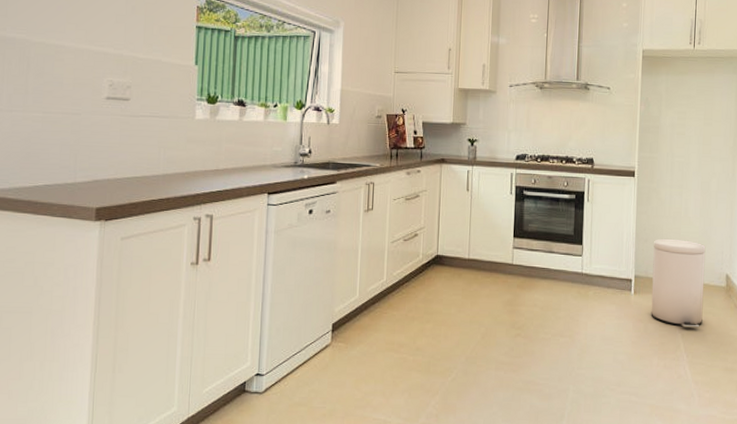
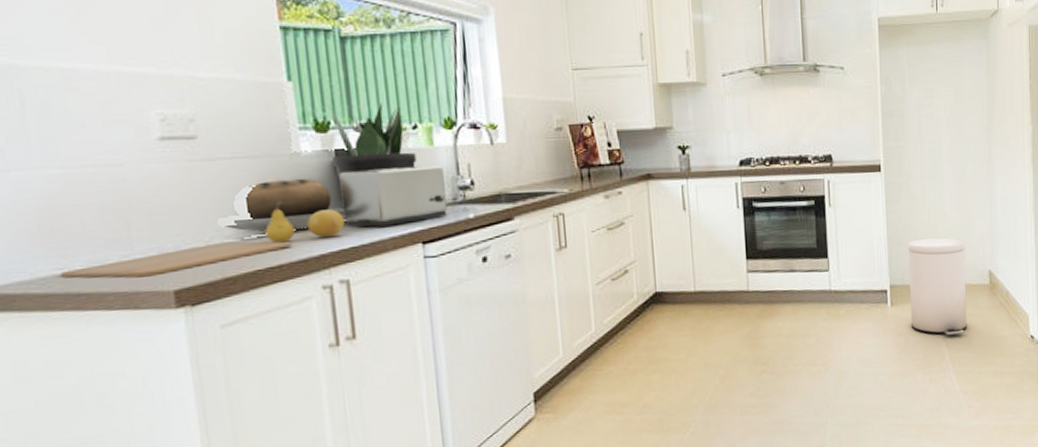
chopping board: none [28,177,179,196] -> present [61,241,293,279]
bread: none [136,136,218,174] -> present [224,179,346,233]
fruit: none [162,151,182,182] -> present [265,201,295,243]
fruit: none [191,160,217,182] -> present [307,209,345,238]
planter: none [215,84,273,161] -> present [329,103,417,209]
toaster: none [217,133,291,179] -> present [339,166,447,227]

